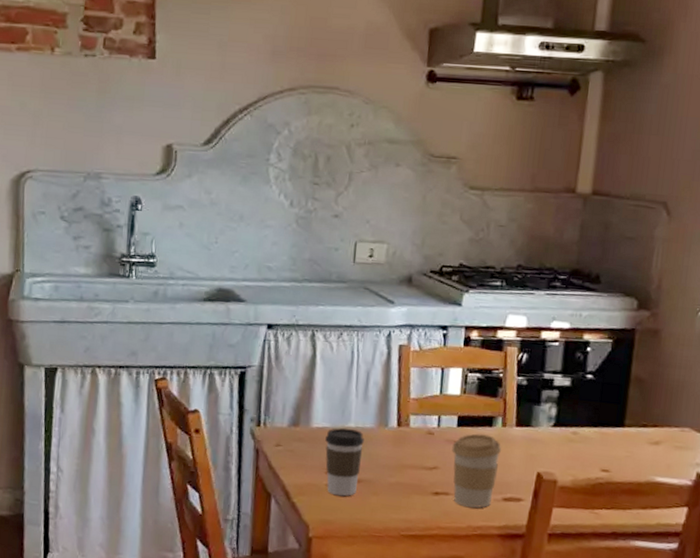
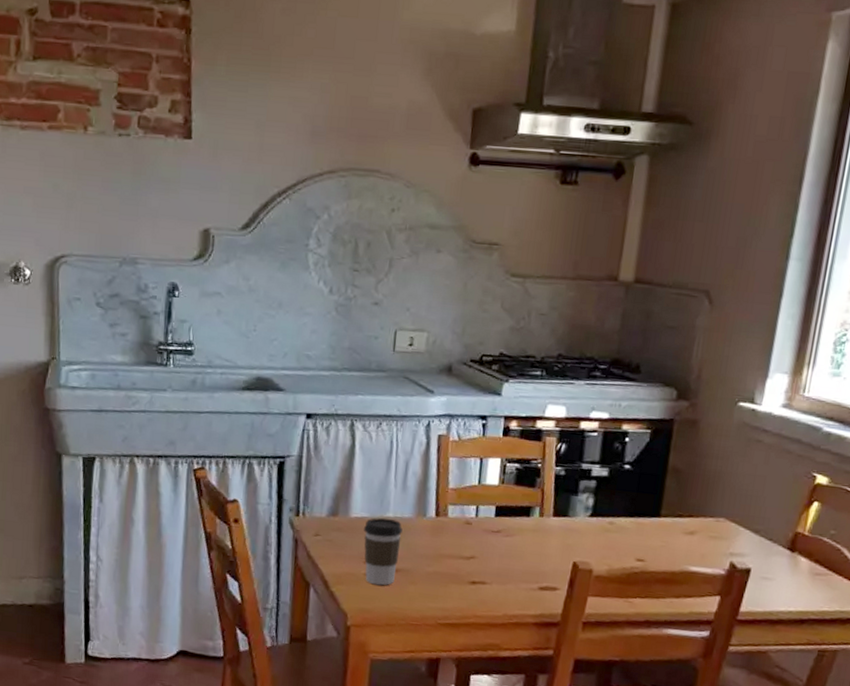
coffee cup: present [452,433,502,508] -> none [489,523,539,597]

